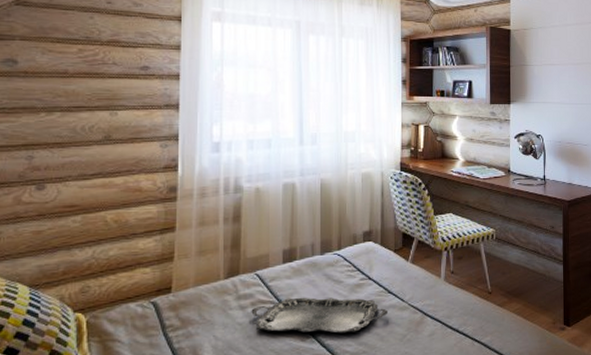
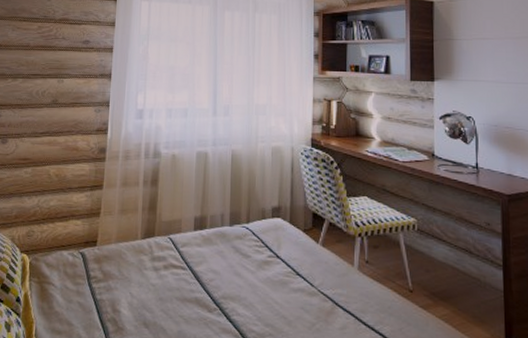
serving tray: present [251,297,389,333] -> none [163,265,297,312]

